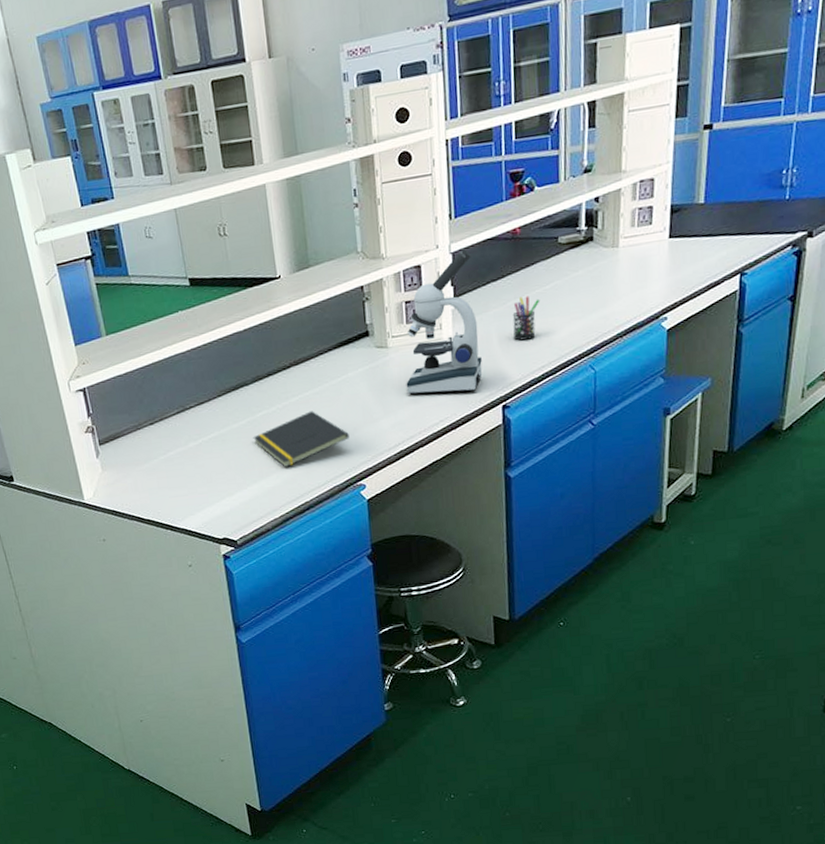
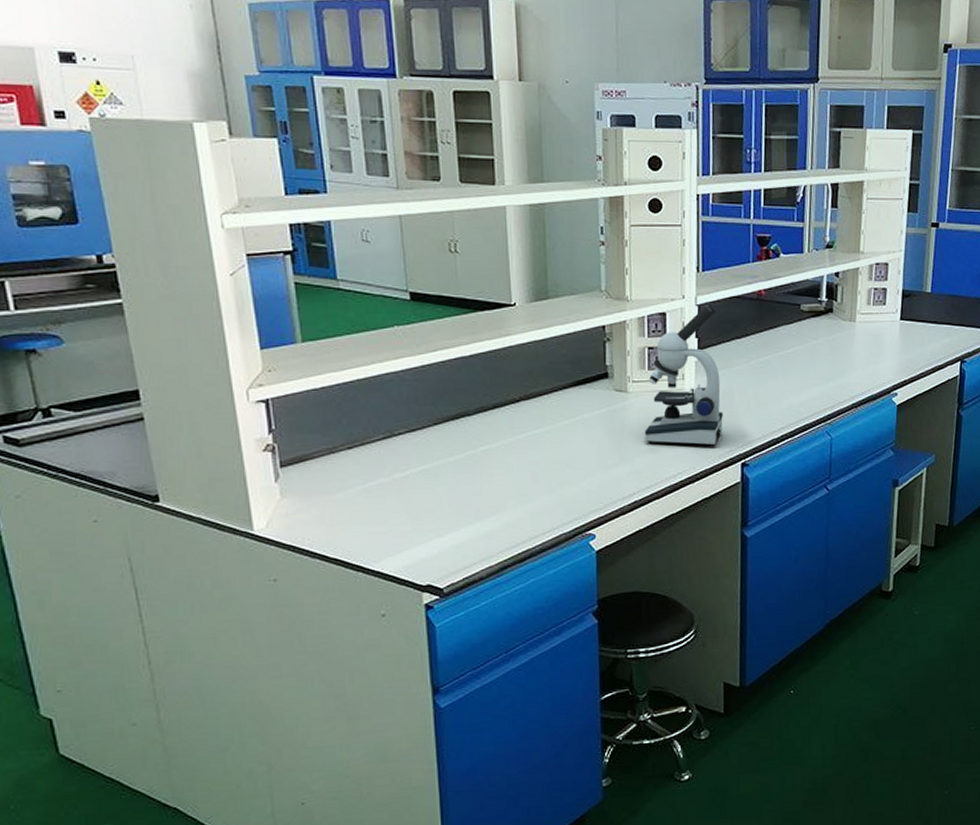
notepad: present [253,411,349,467] -> none [471,450,581,509]
pen holder: present [512,296,540,341] -> none [754,357,782,400]

